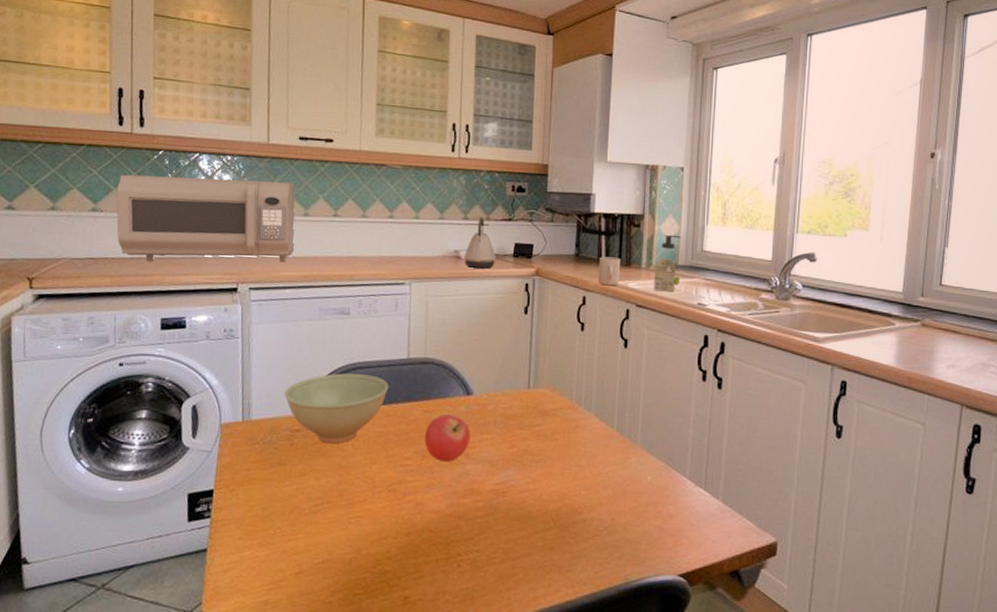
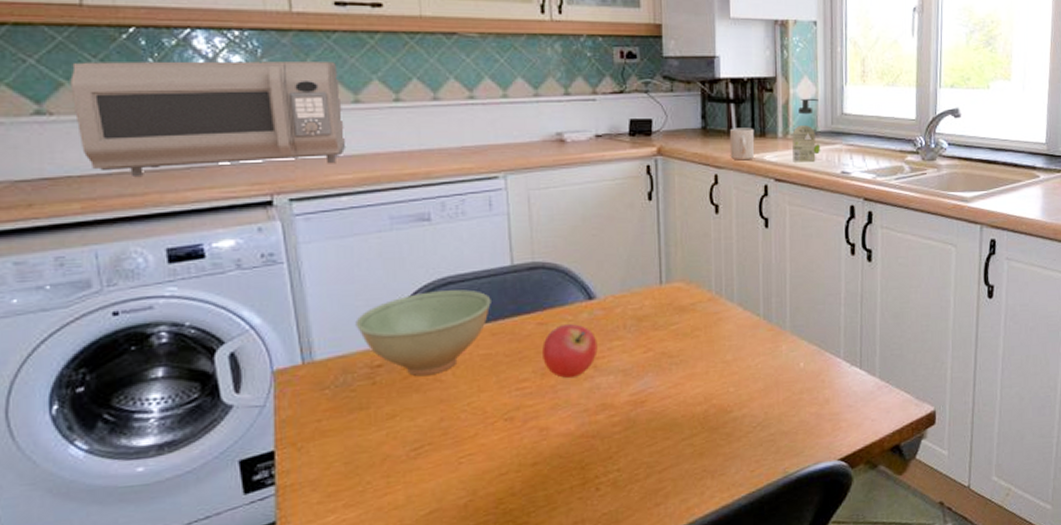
kettle: present [464,217,497,269] -> none [569,91,610,152]

